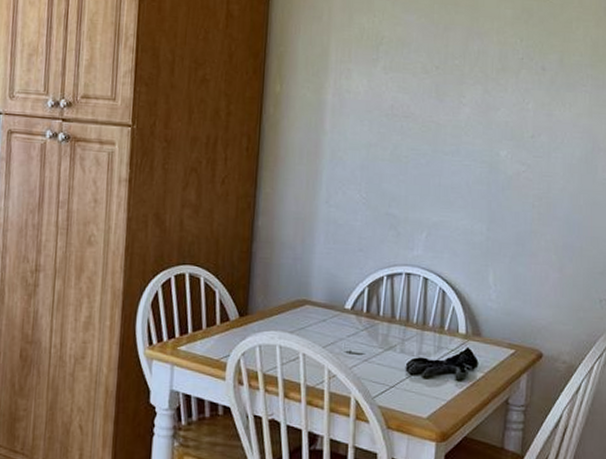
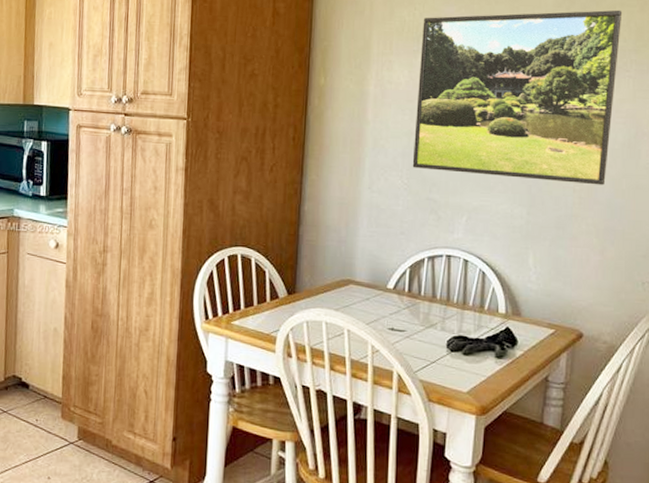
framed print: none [371,24,579,201] -> present [412,10,623,186]

